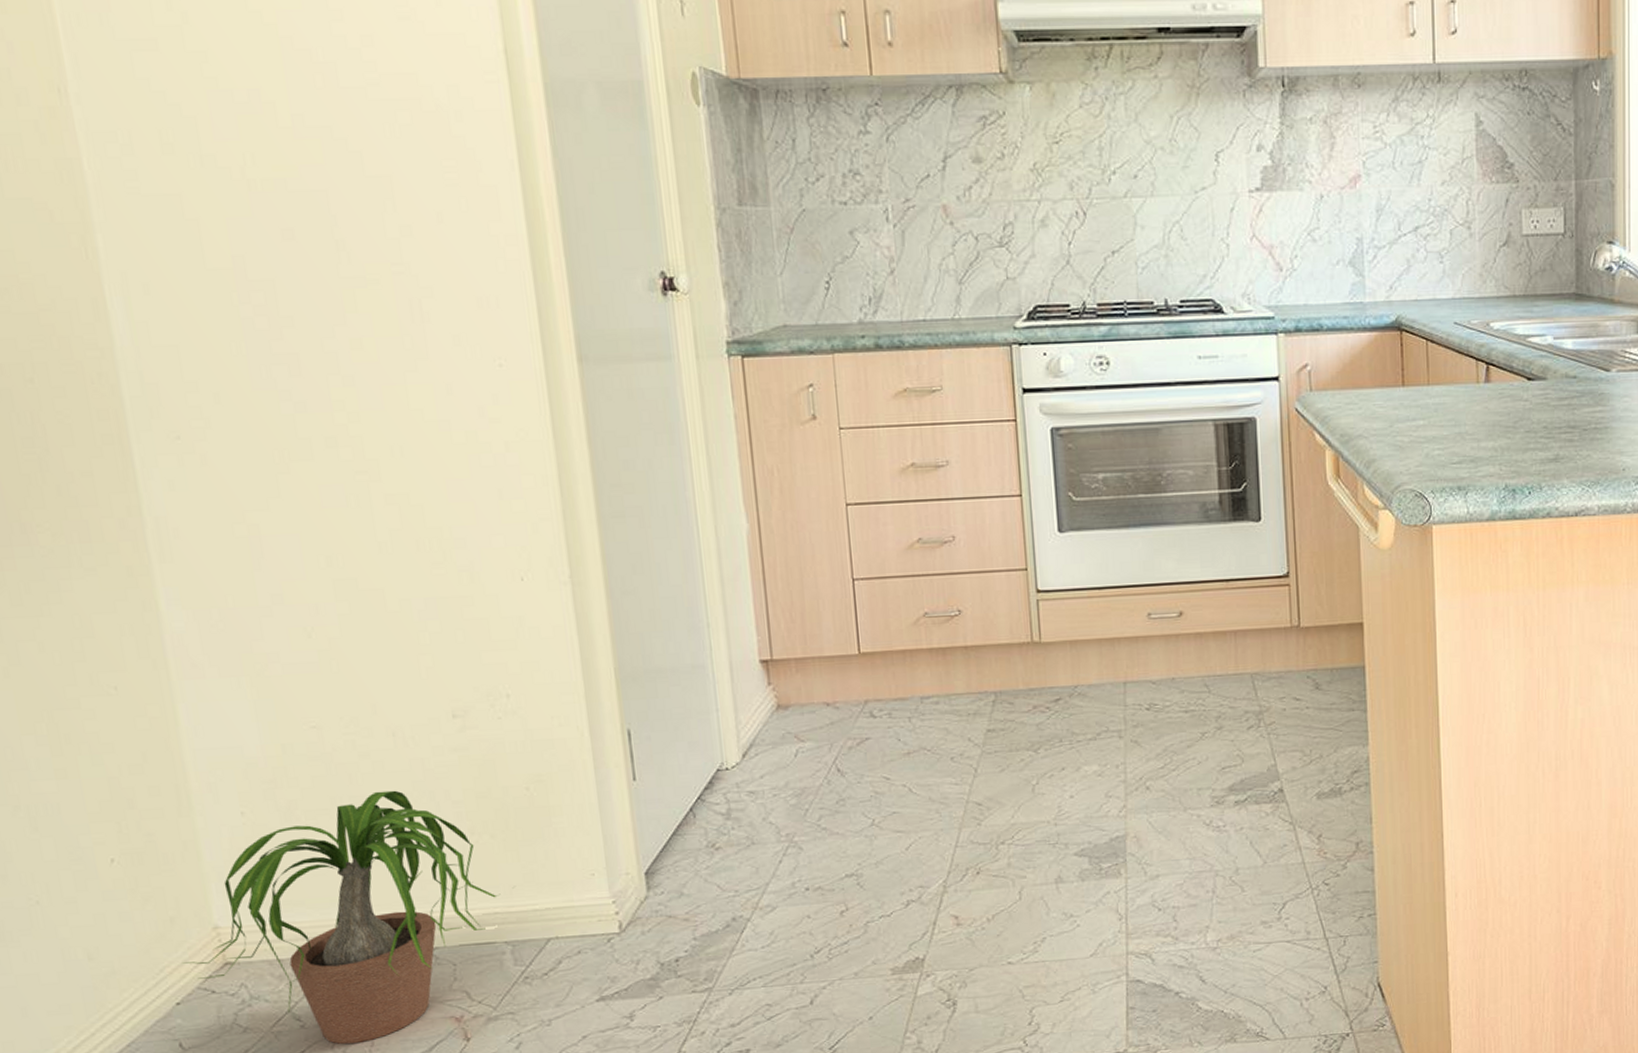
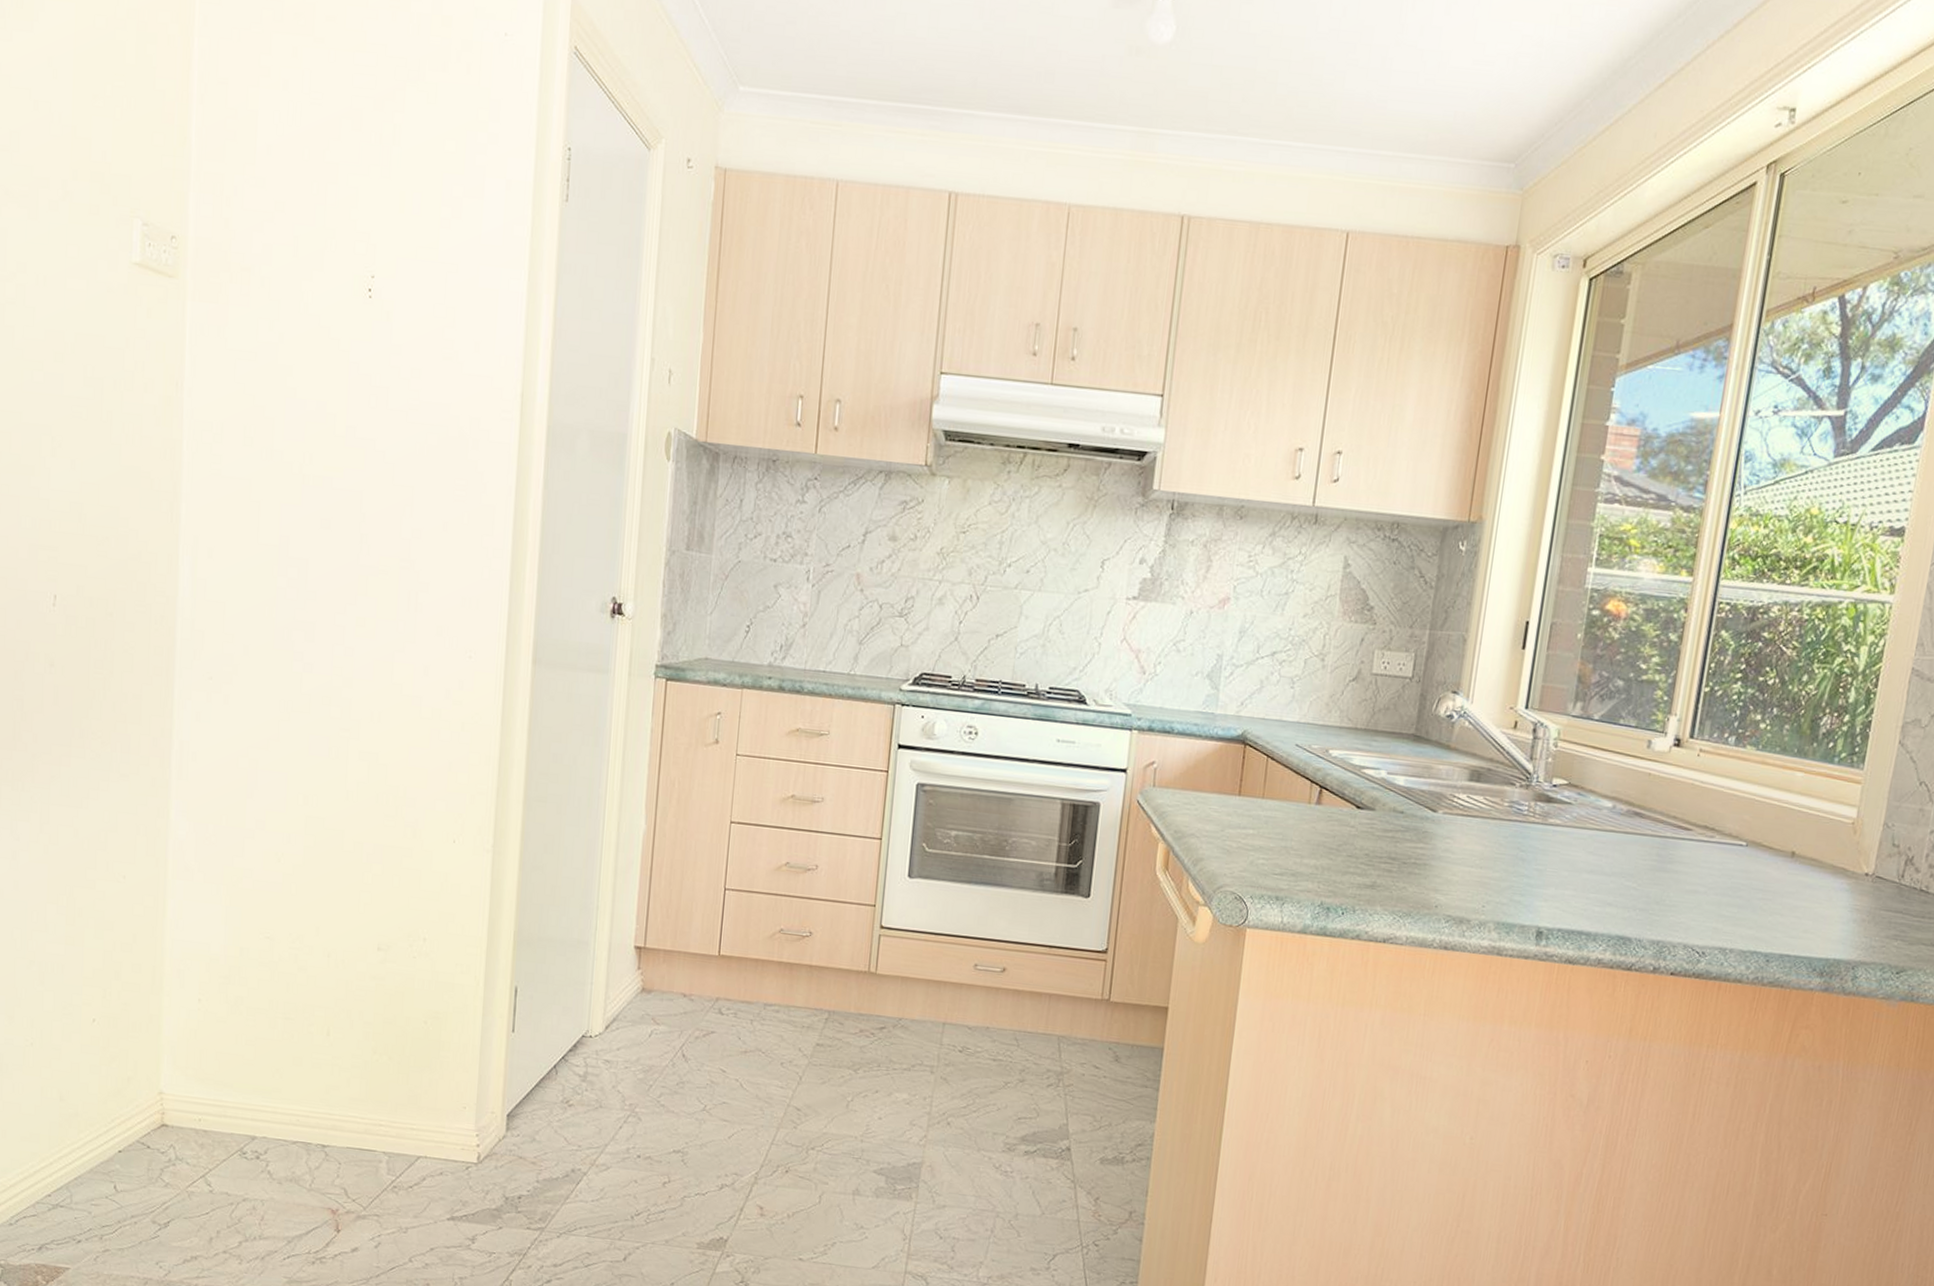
potted plant: present [182,790,514,1044] -> none [129,1001,399,1216]

